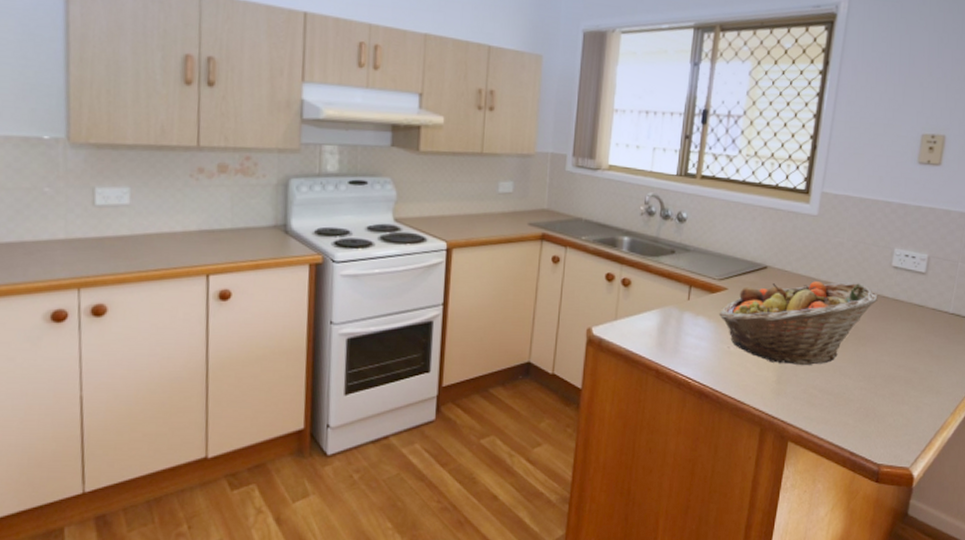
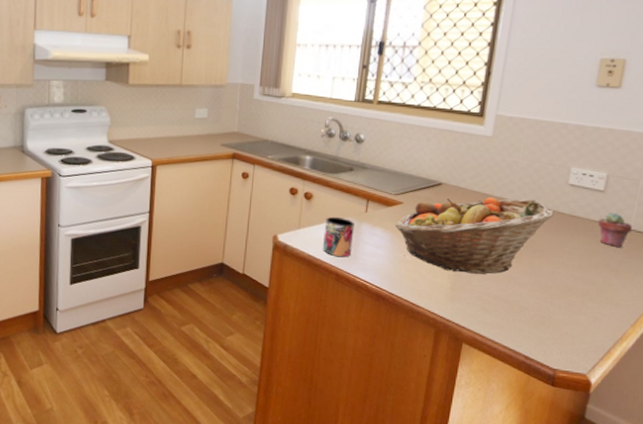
mug: none [641,305,677,352] -> present [322,216,355,258]
potted succulent: none [920,295,952,333] -> present [598,212,633,248]

